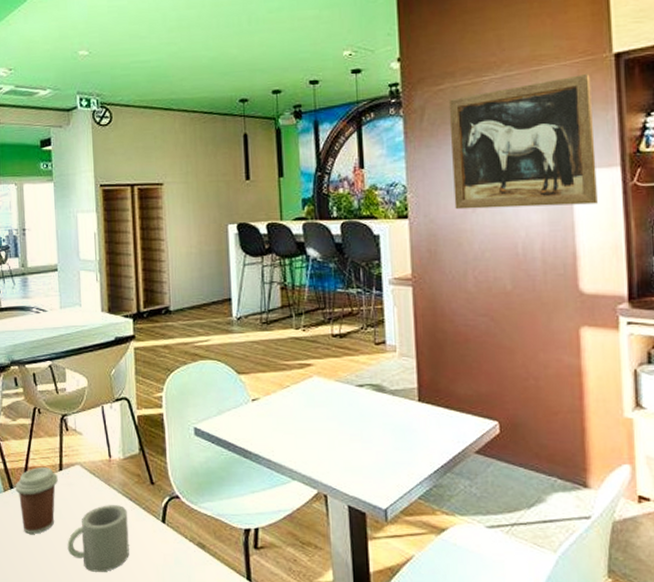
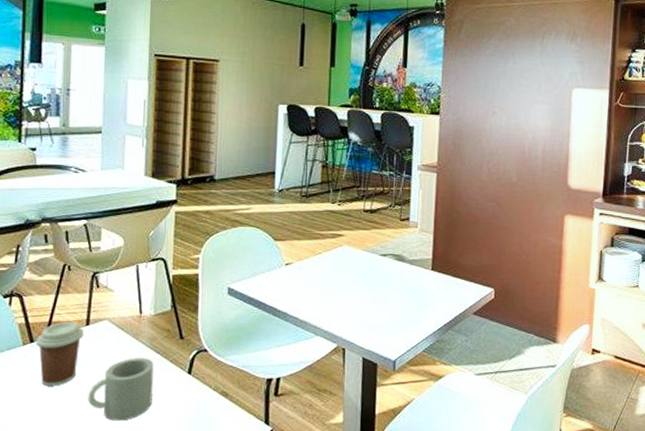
wall art: present [448,74,598,210] -> none [479,12,595,118]

